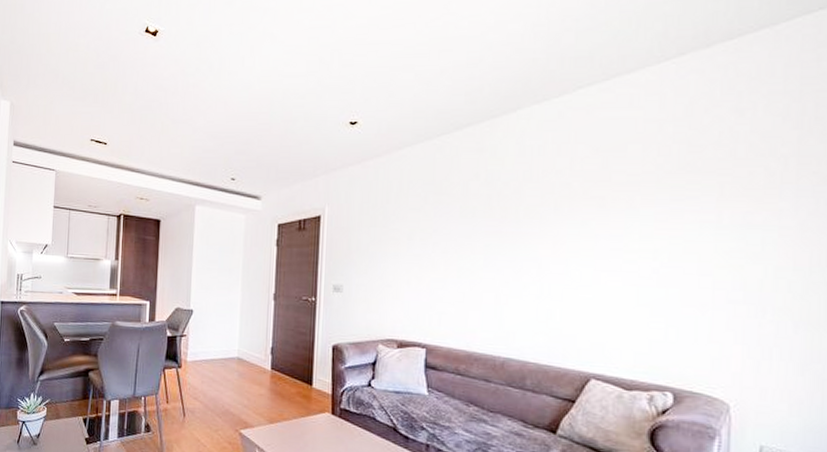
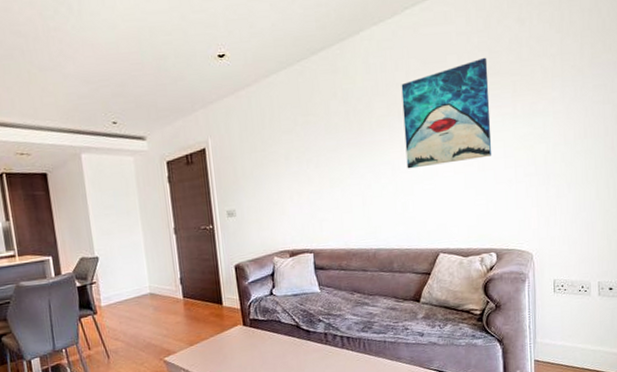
wall art: none [558,151,685,272] -> present [401,57,492,169]

